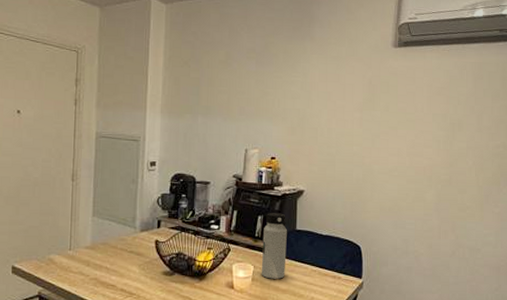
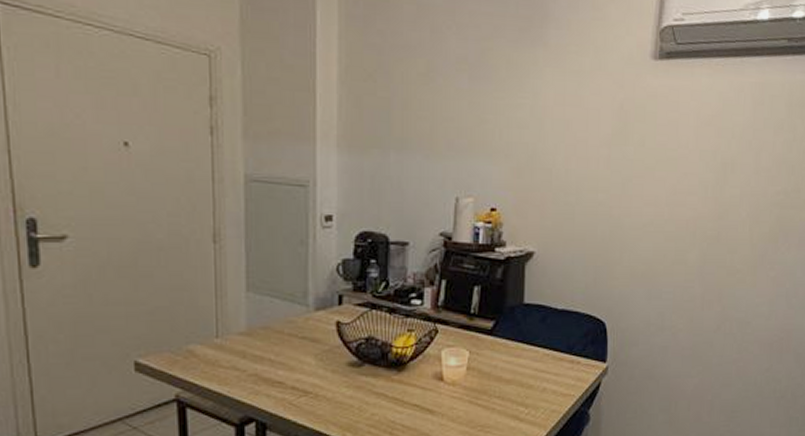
water bottle: present [261,213,287,279] -> none [478,282,512,367]

